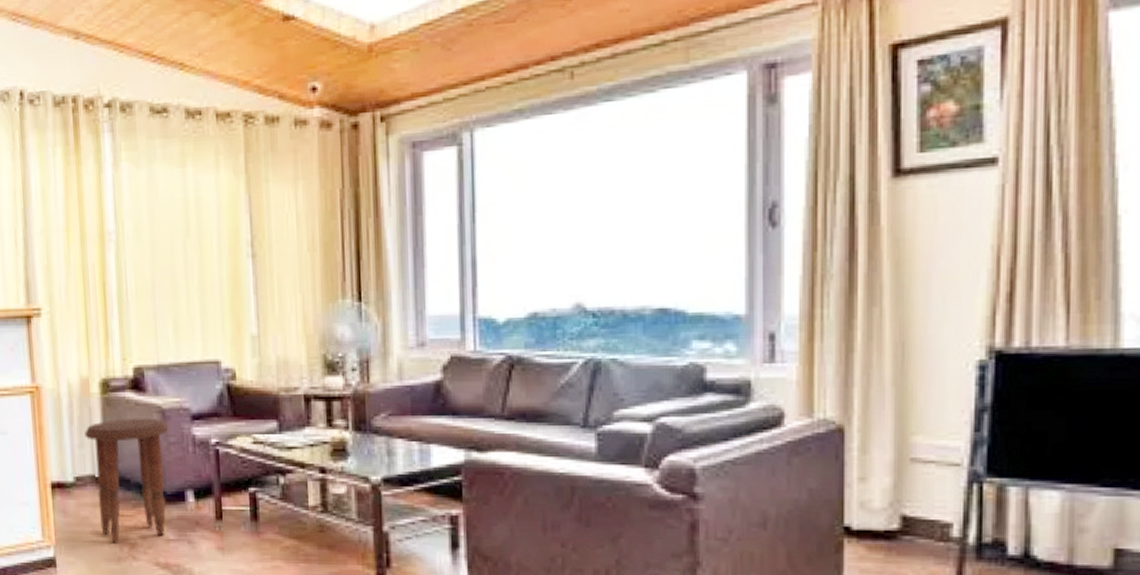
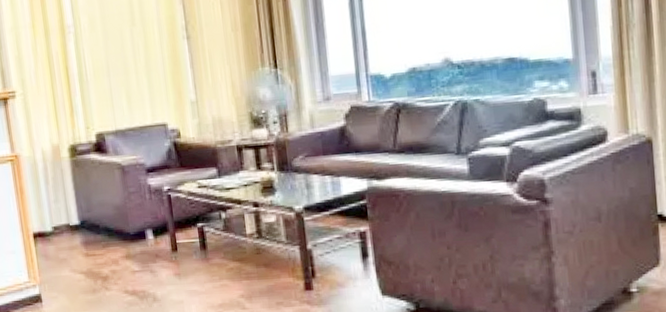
side table: present [85,418,169,543] -> none [58,173,131,278]

